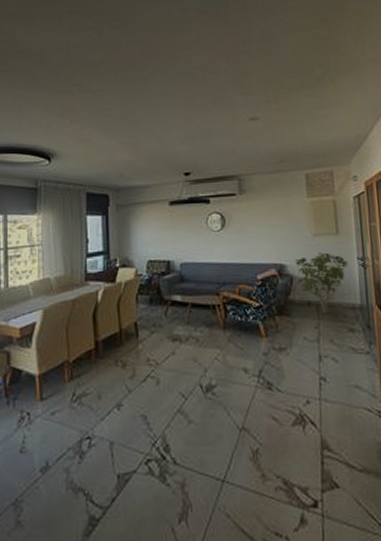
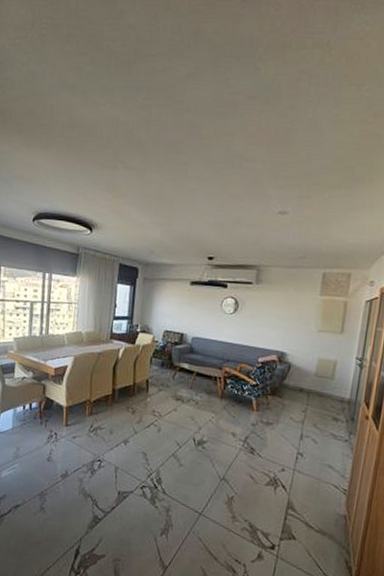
shrub: present [295,252,349,313] -> none [294,347,347,401]

